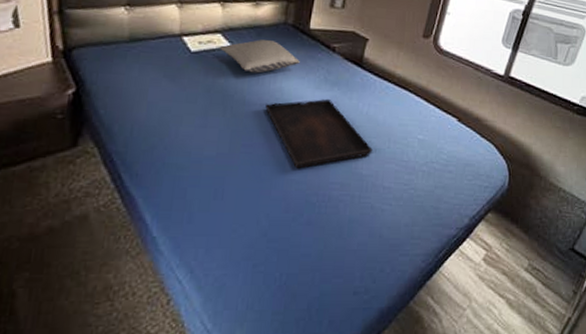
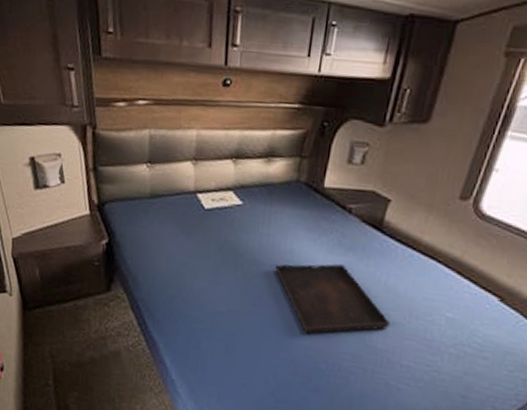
pillow: present [220,39,300,73] -> none [232,198,312,233]

